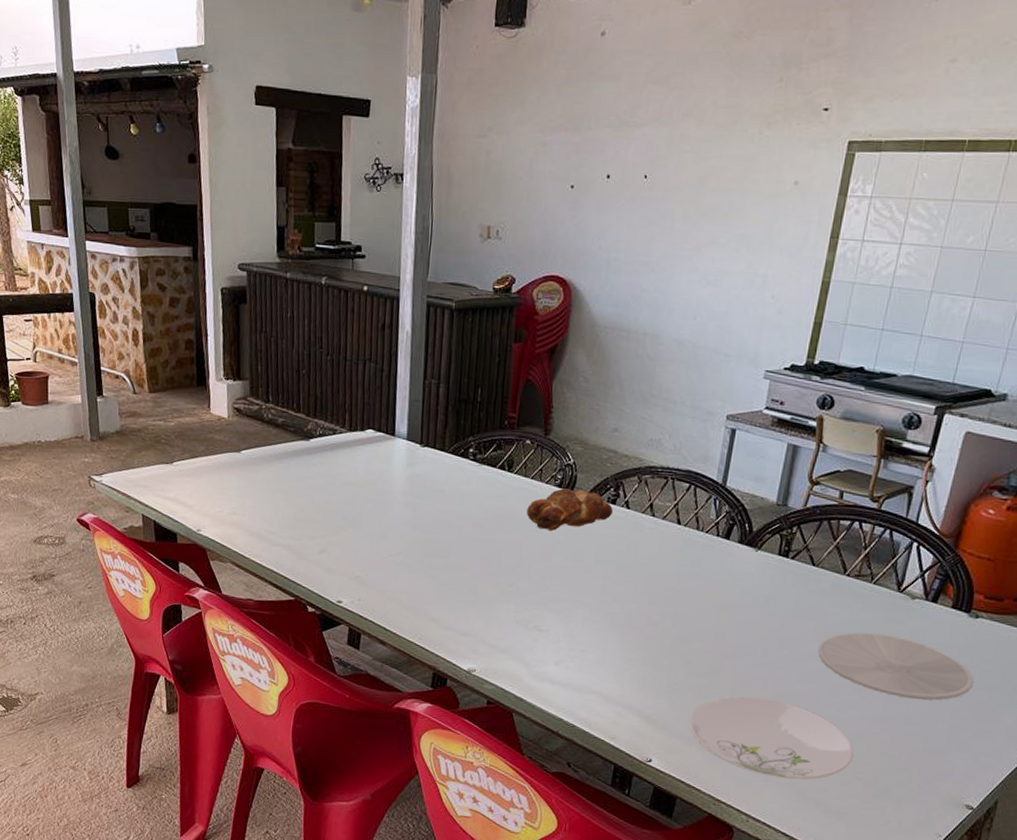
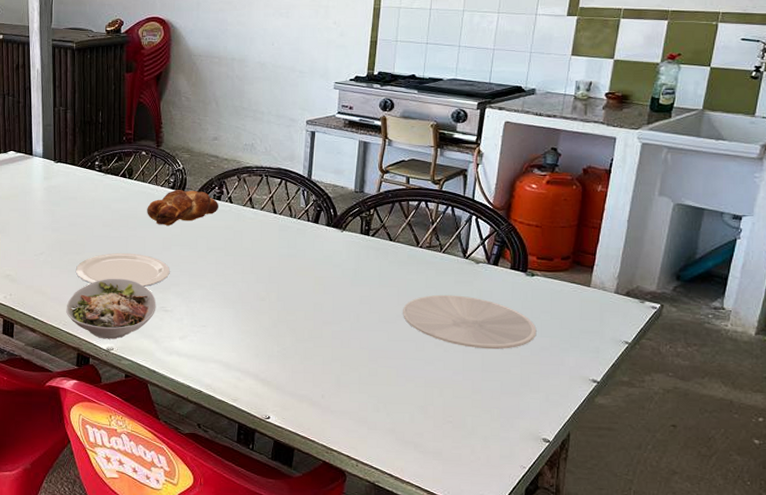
salad: none [423,588,530,660] -> present [66,278,156,340]
plate: none [437,558,549,601] -> present [75,252,170,287]
plate: present [689,696,854,780] -> none [299,356,442,426]

